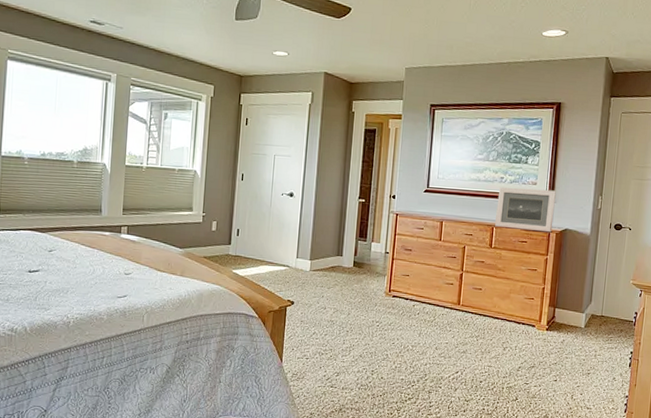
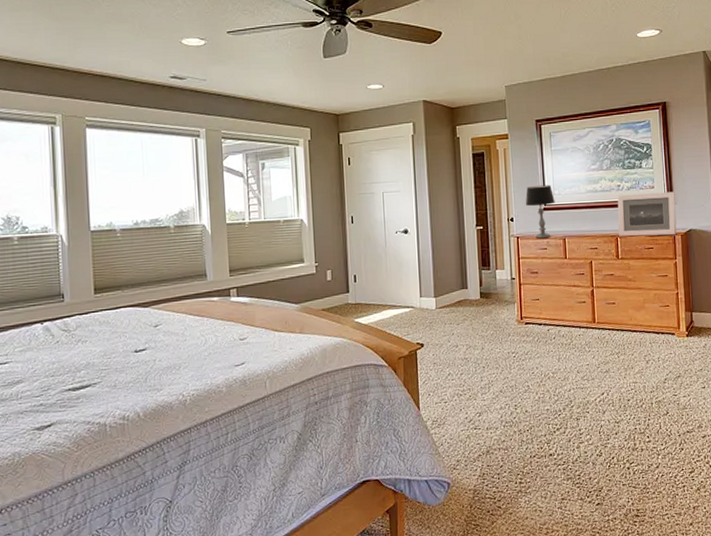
table lamp: none [408,167,438,220] -> present [525,185,555,240]

